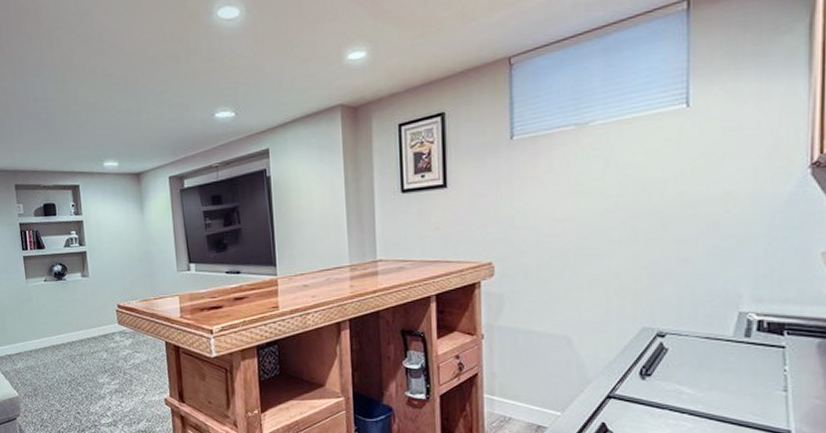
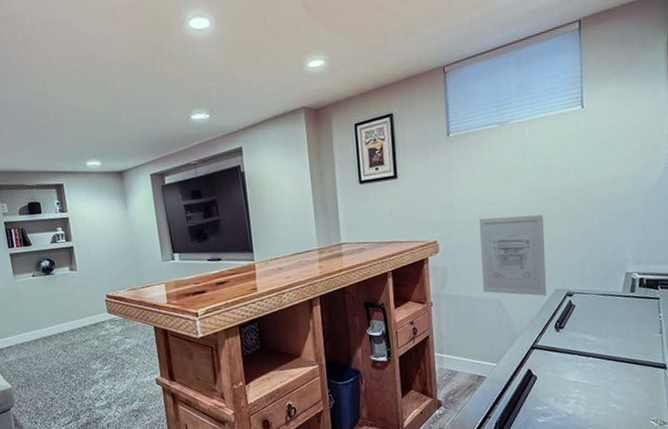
wall art: none [546,236,630,335] -> present [478,214,546,296]

